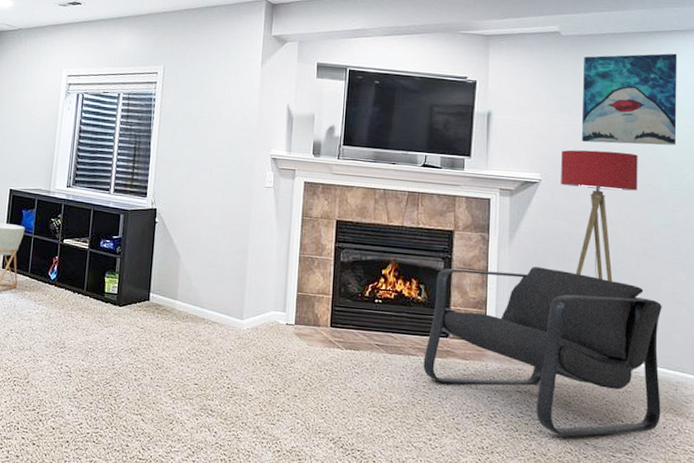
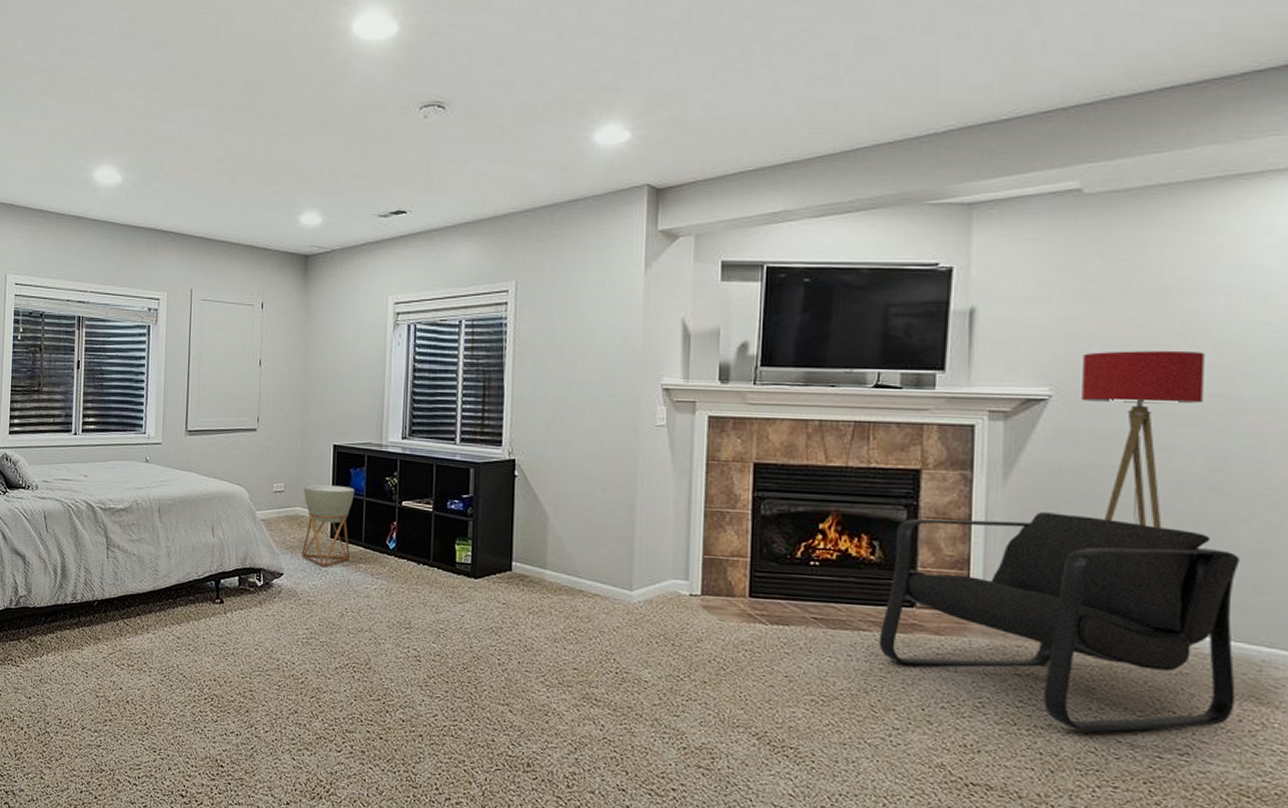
wall art: present [582,53,677,146] -> none [1116,204,1273,341]

